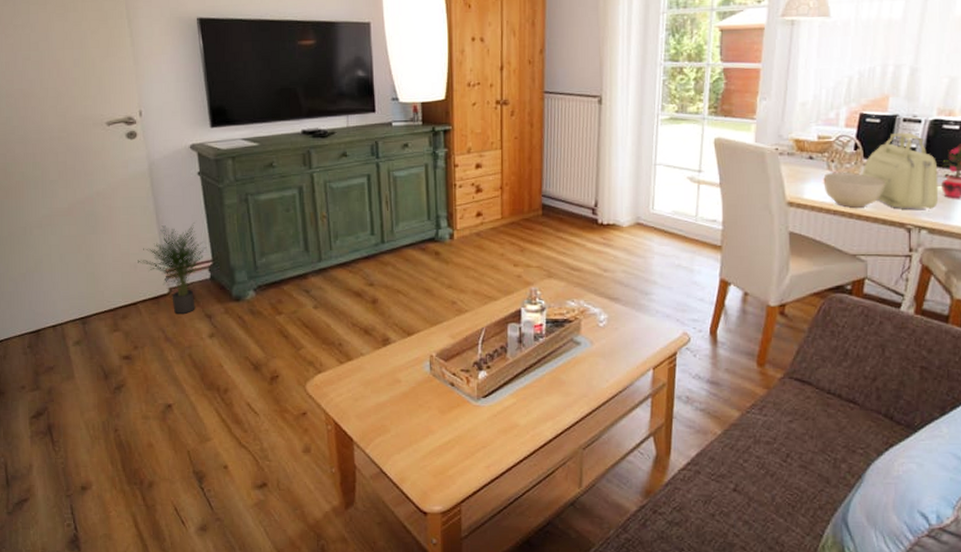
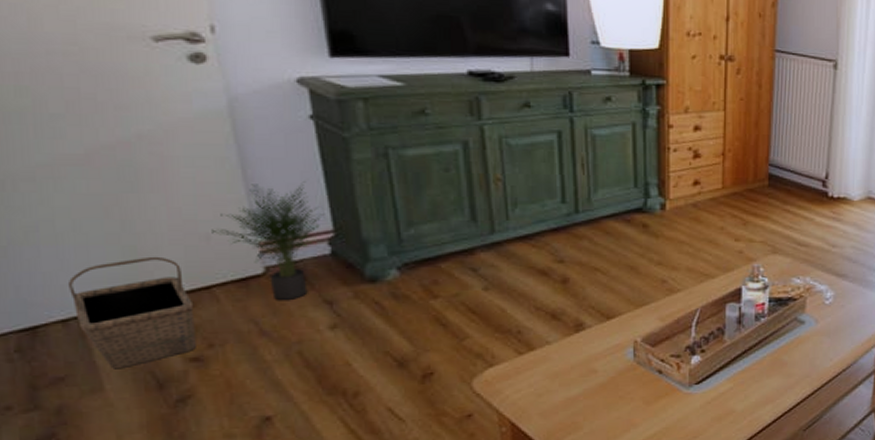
basket: none [57,280,127,363] -> present [69,256,196,369]

